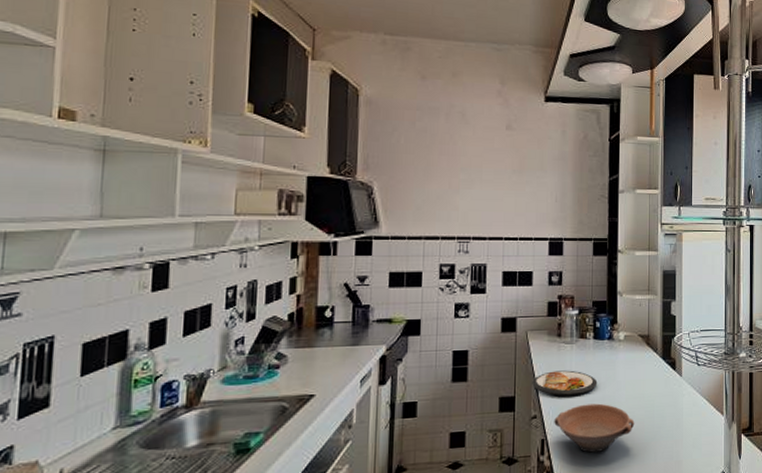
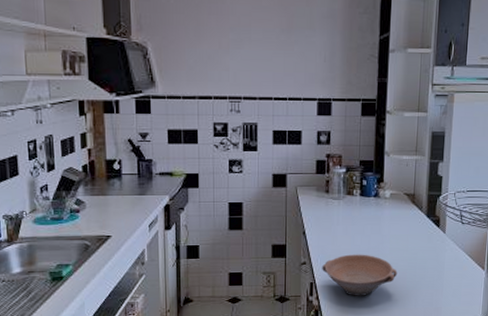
dish: present [532,370,598,396] -> none [302,223,363,246]

